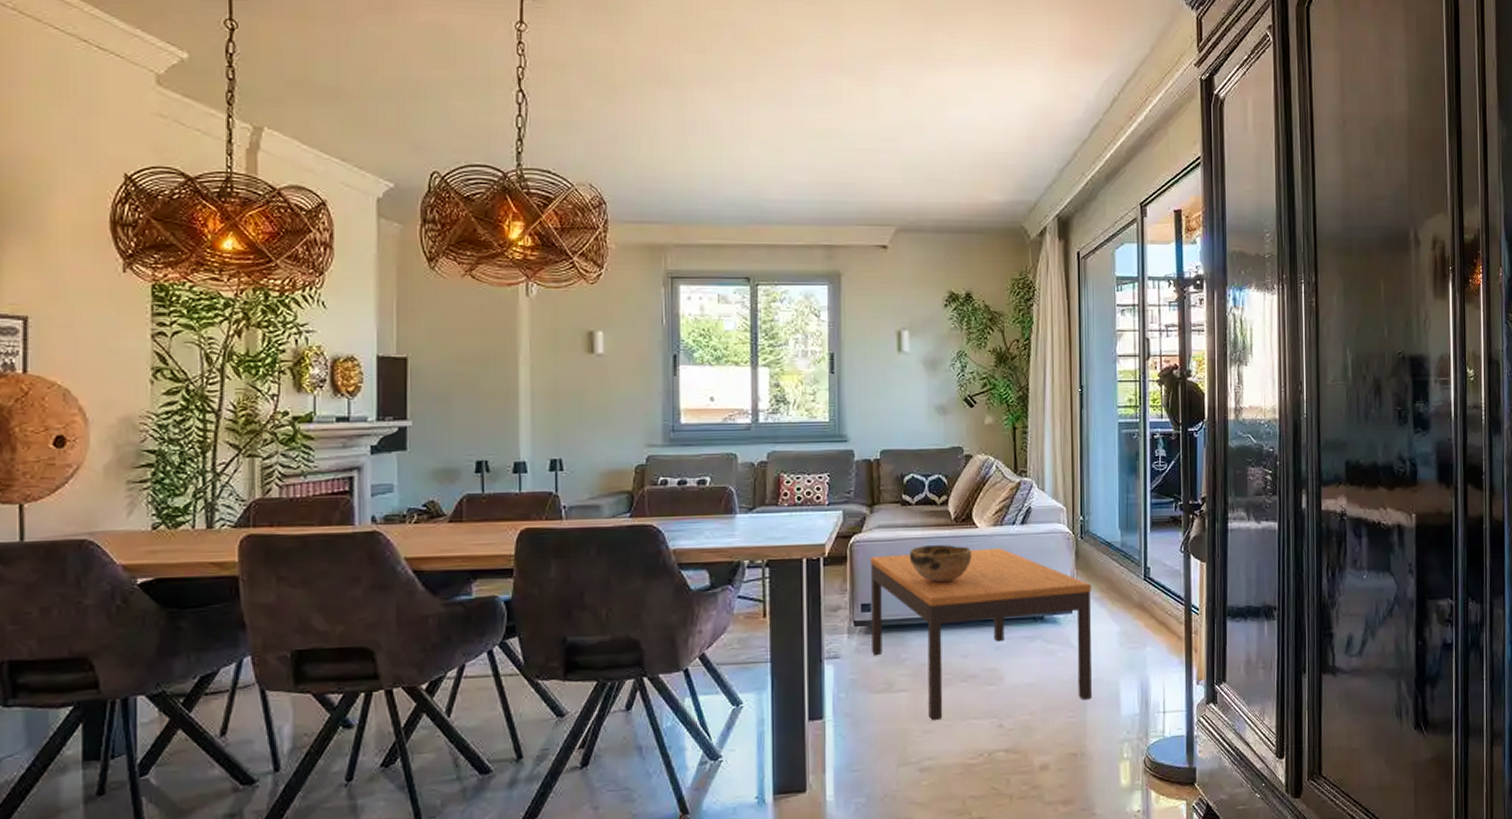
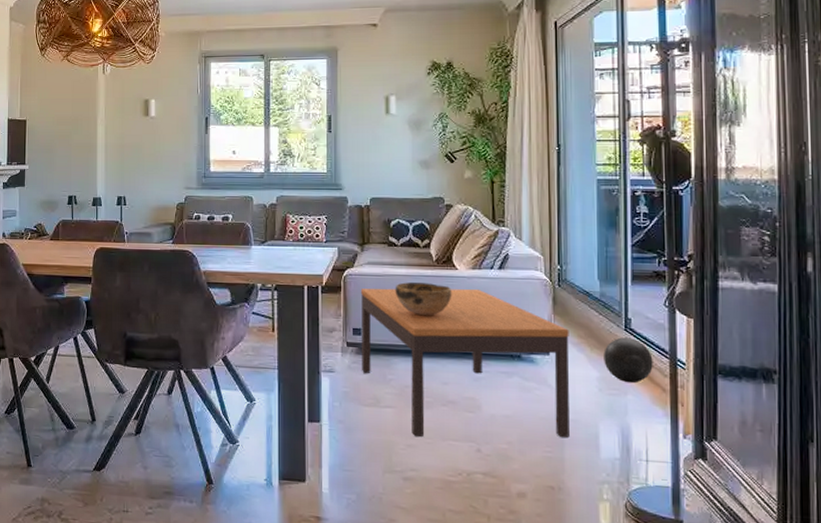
ball: none [1124,587,1170,635] -> present [603,337,653,384]

